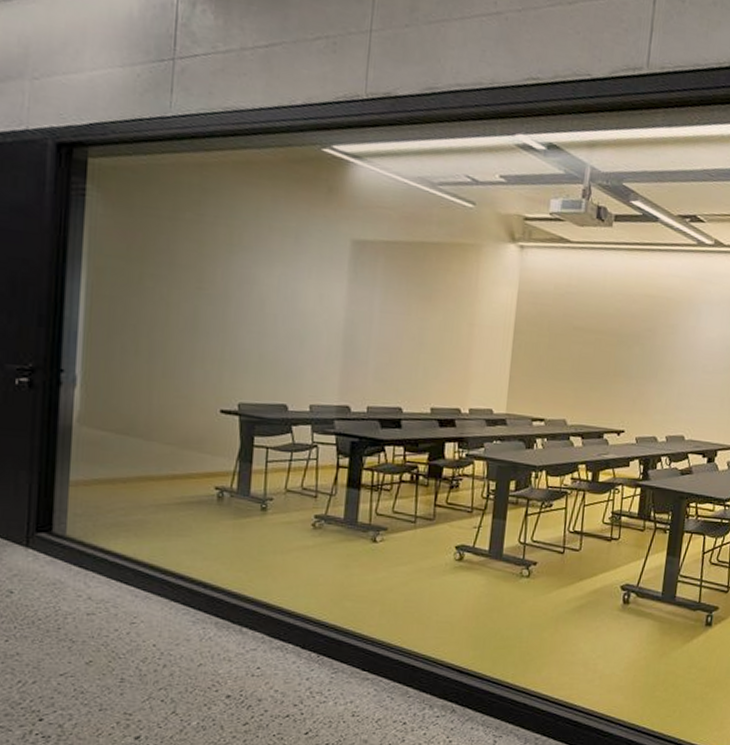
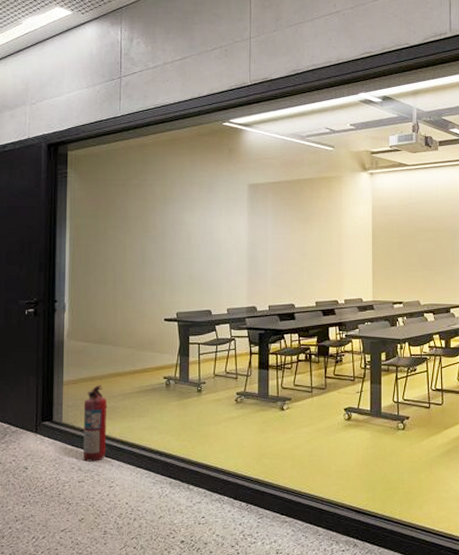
fire extinguisher: none [94,490,133,590] -> present [82,385,107,462]

